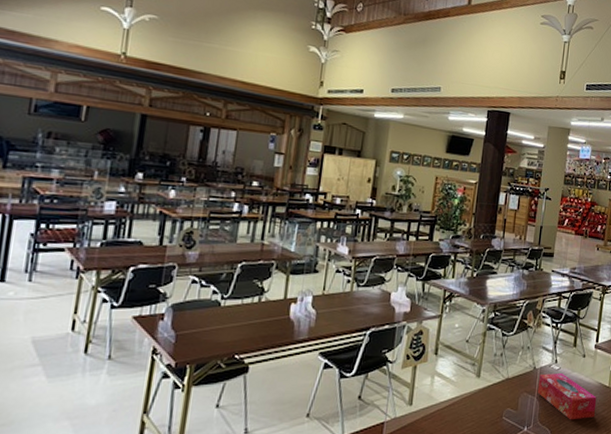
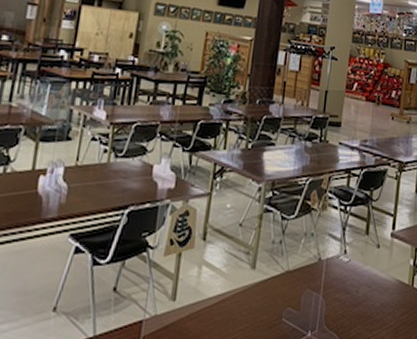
tissue box: present [538,372,597,420] -> none [324,265,395,325]

